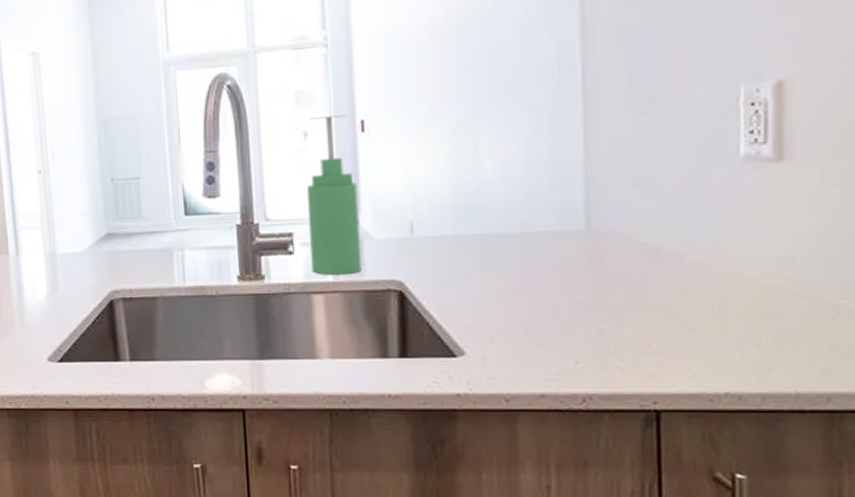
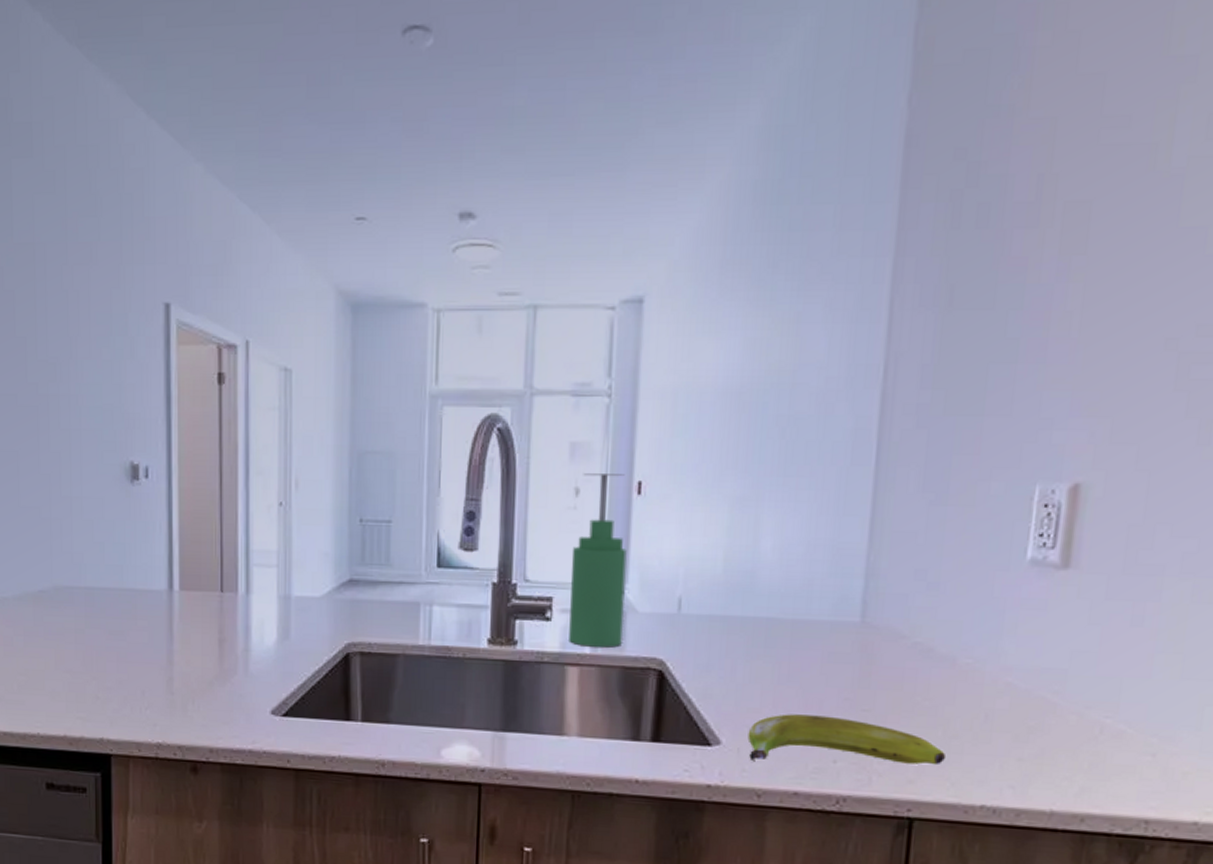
banana: none [490,320,686,369] -> present [747,714,947,766]

